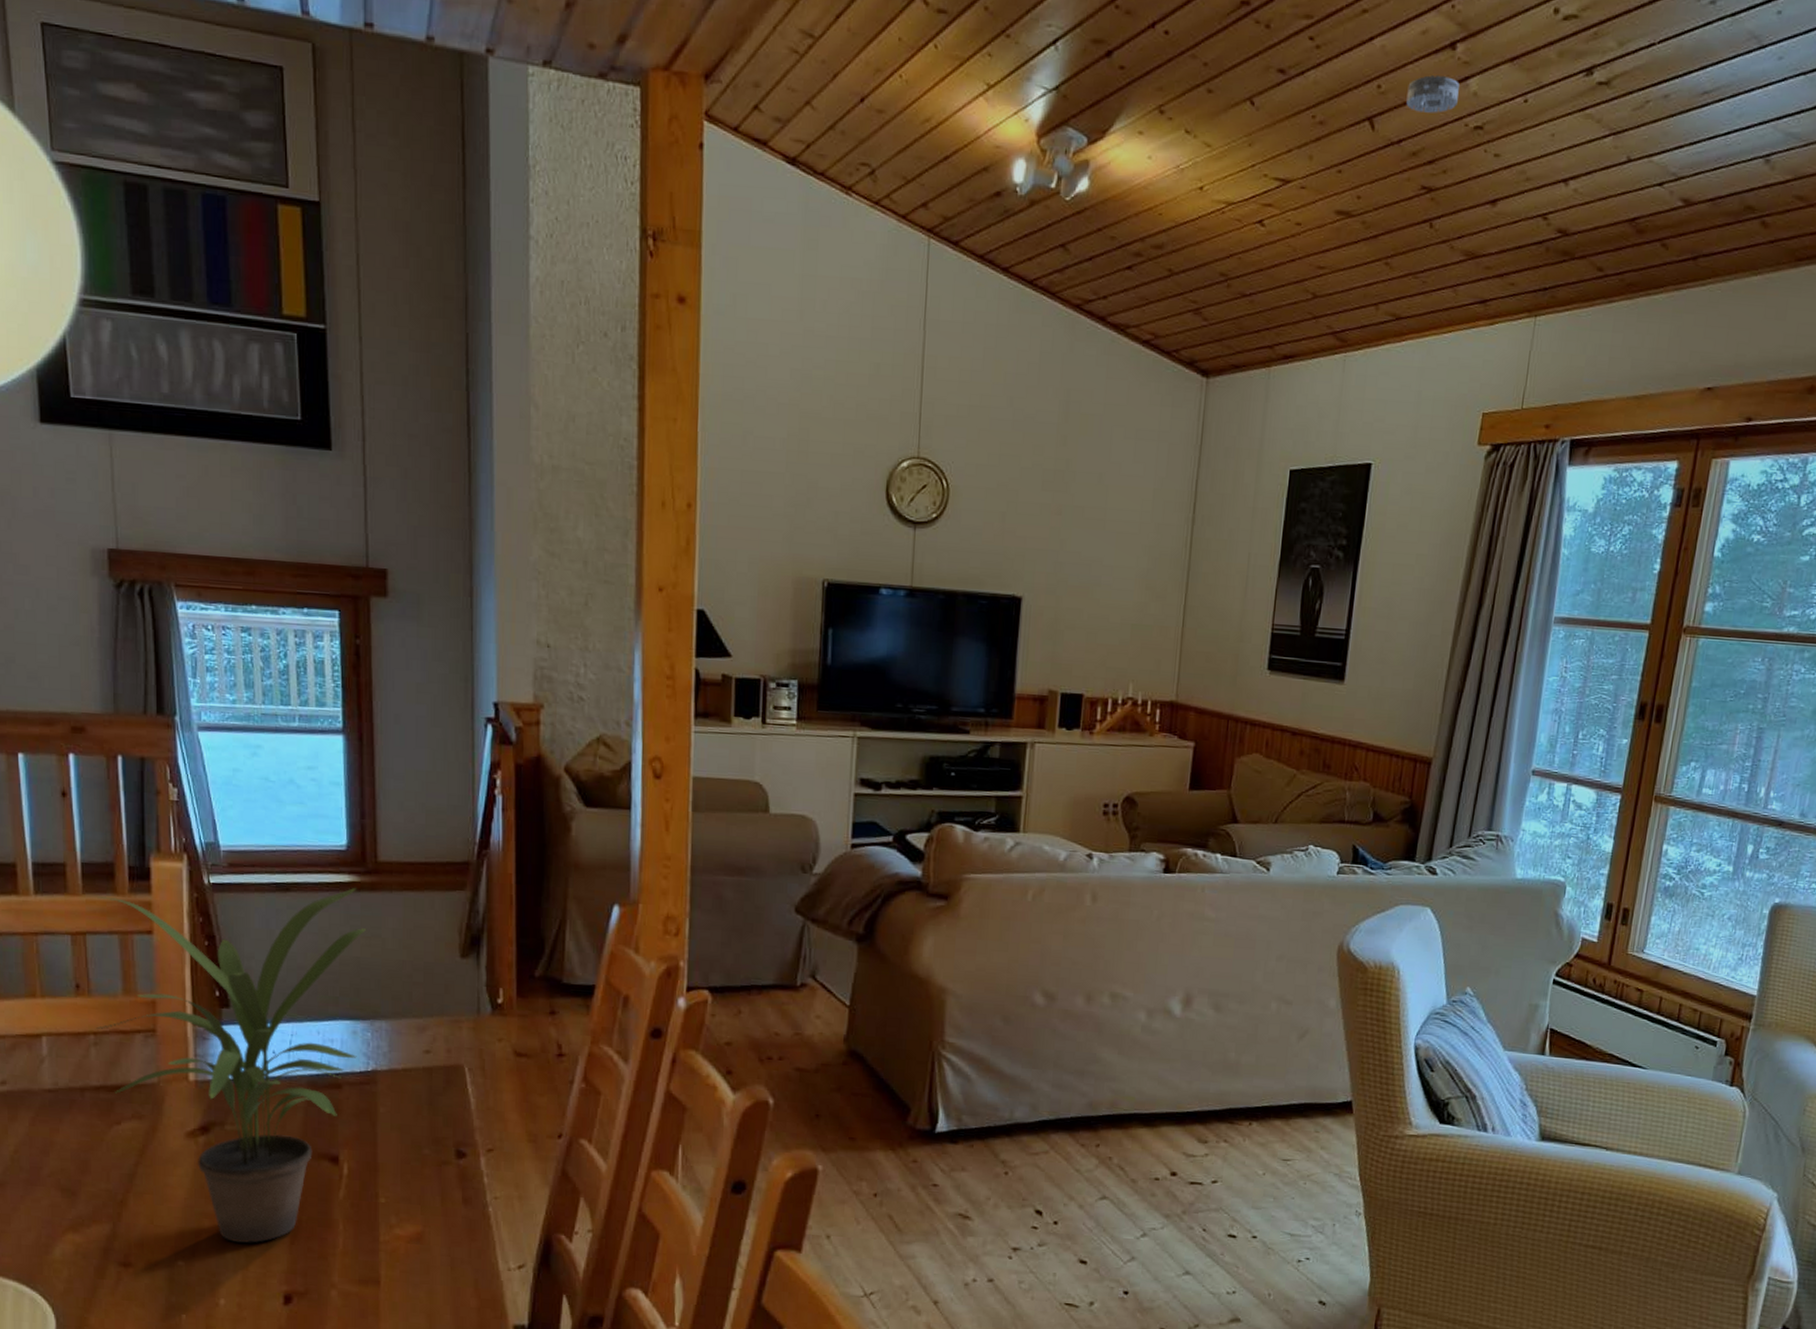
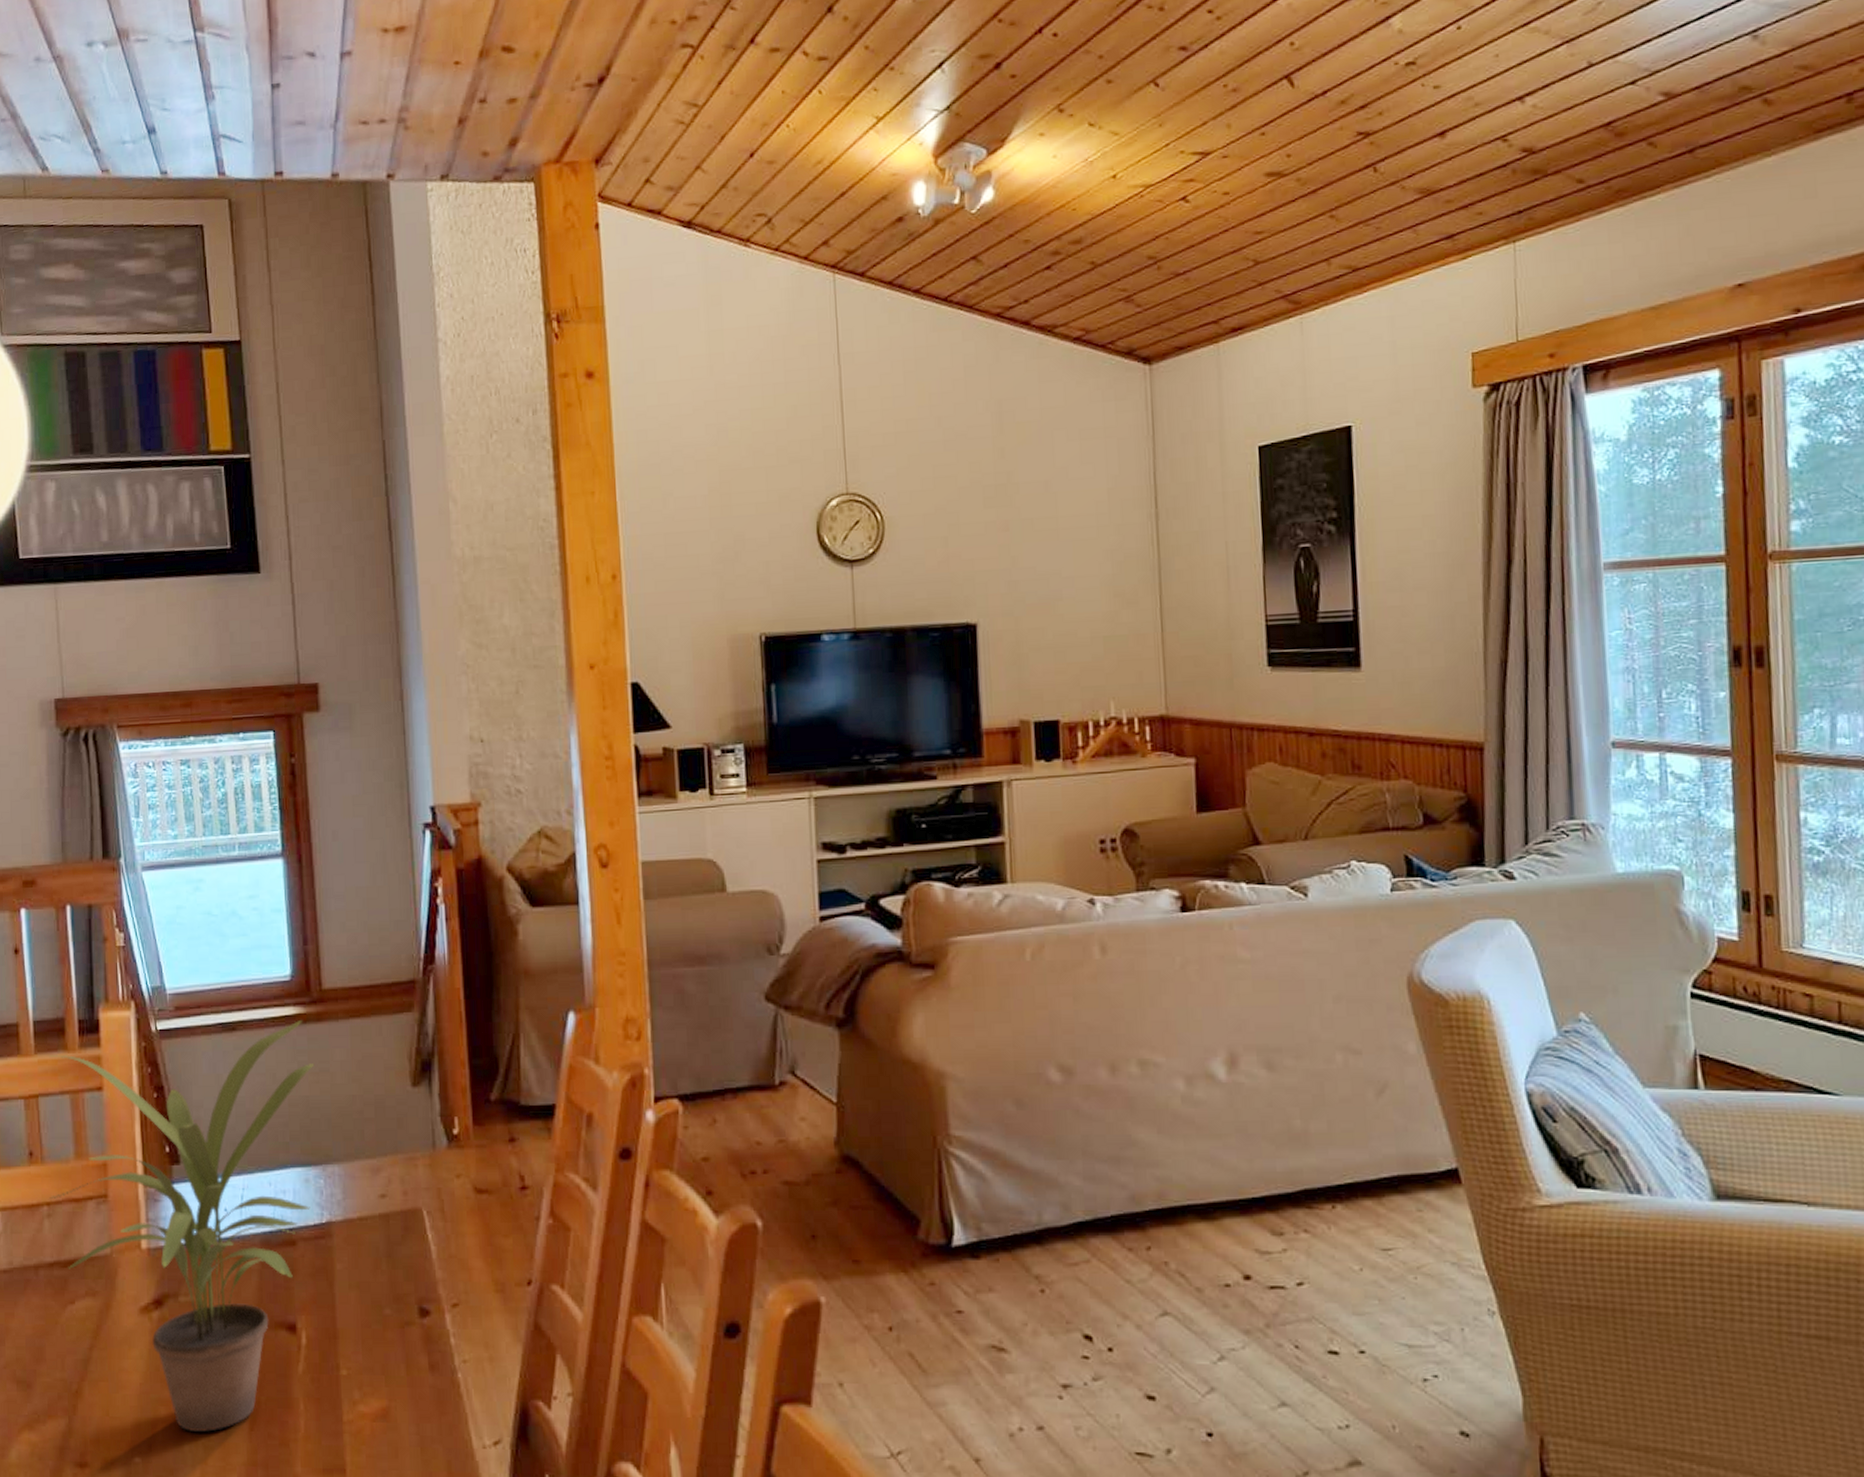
smoke detector: present [1406,74,1460,113] -> none [1324,20,1382,61]

